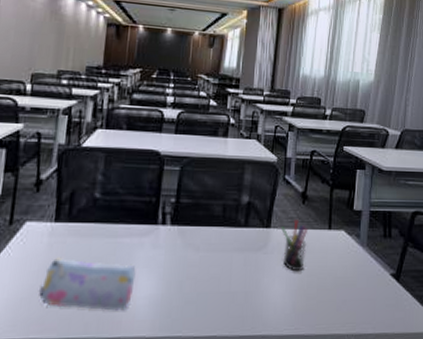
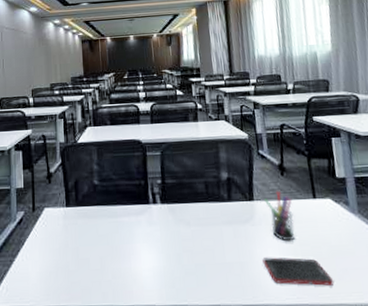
pencil case: present [38,257,136,311] -> none [62,236,139,282]
cell phone: none [268,287,332,317] -> present [262,257,335,286]

